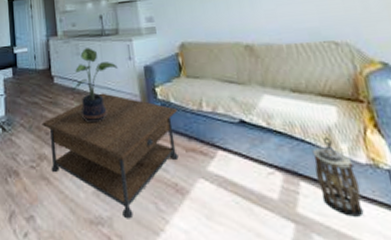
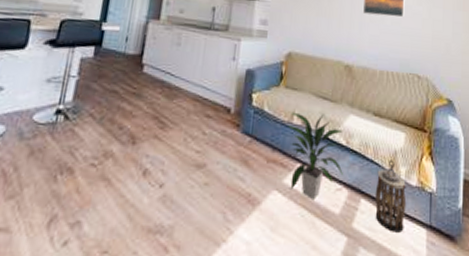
coffee table: present [42,93,179,219] -> none [115,91,269,229]
potted plant: present [71,48,118,123] -> none [162,39,219,123]
indoor plant: none [198,99,272,187] -> present [288,111,343,201]

